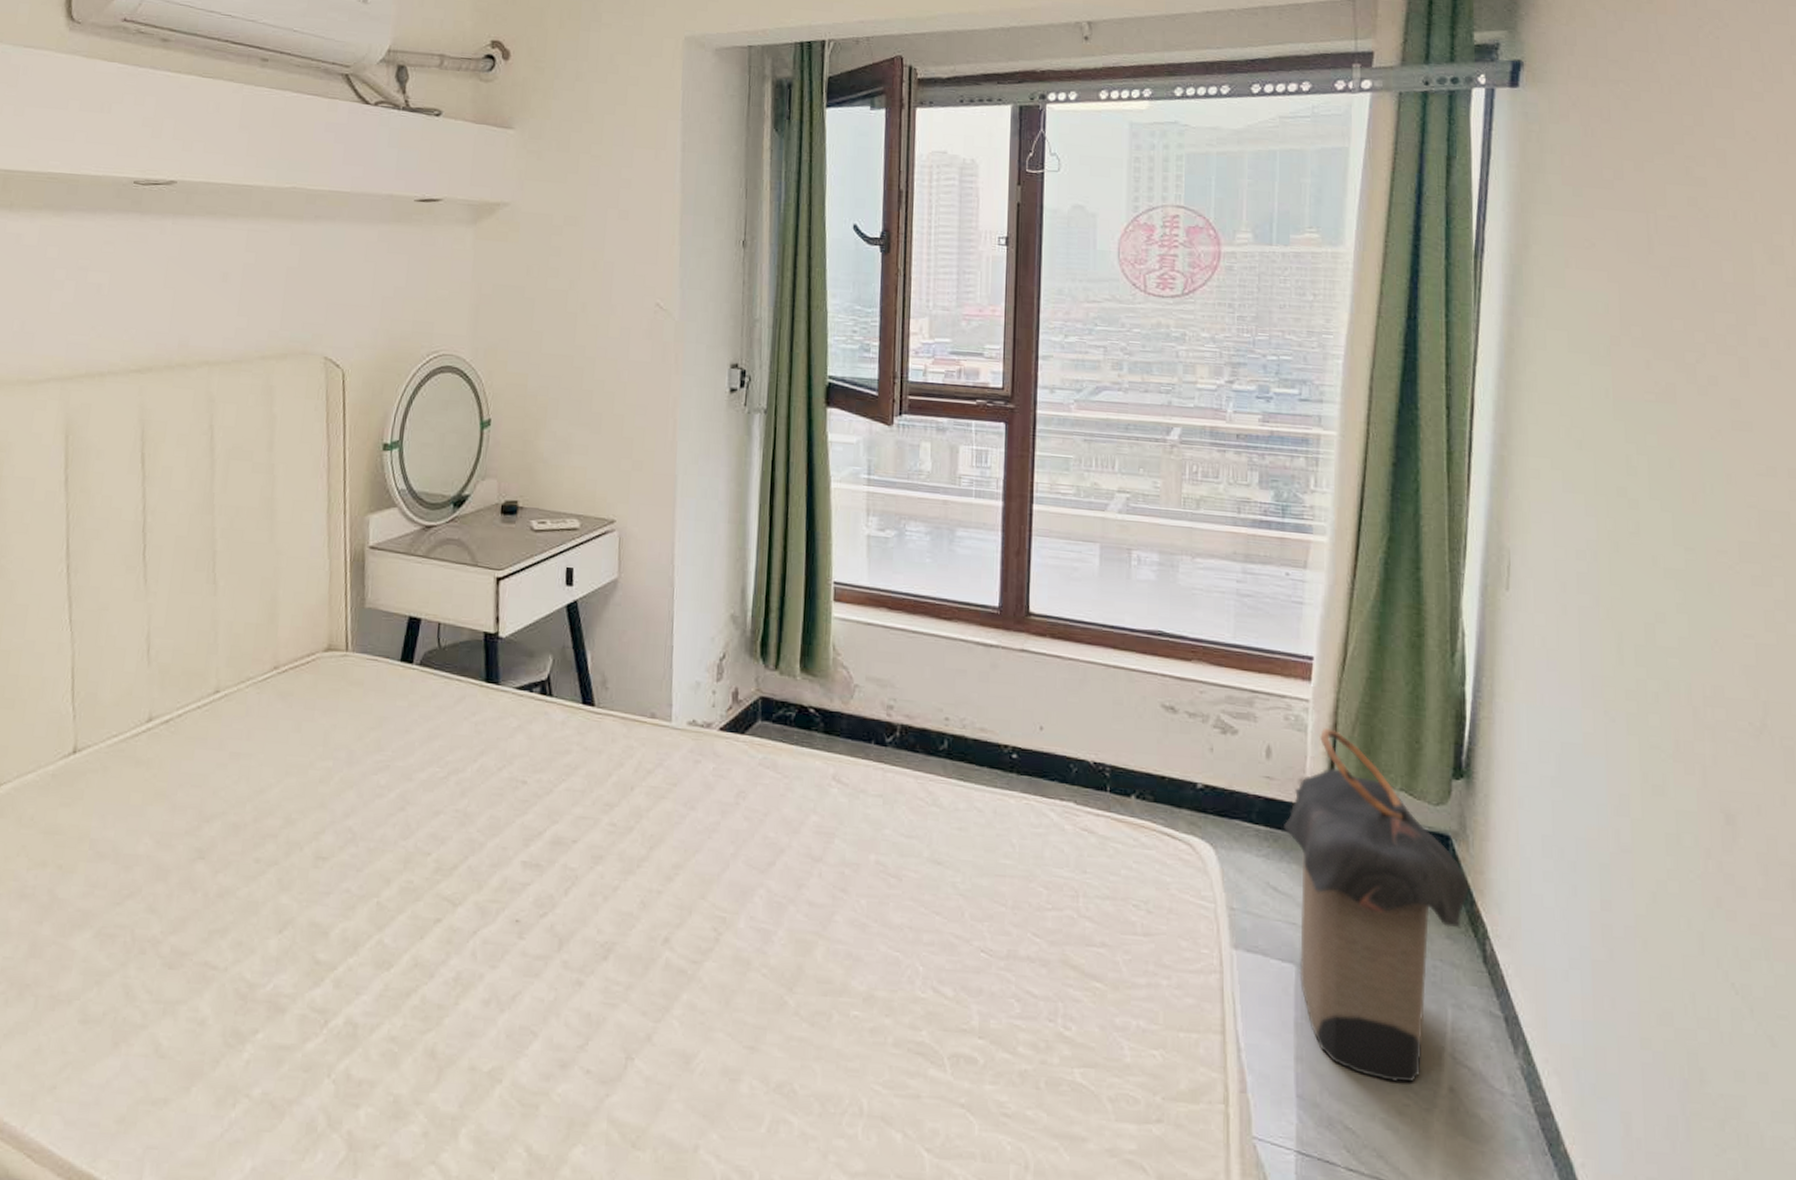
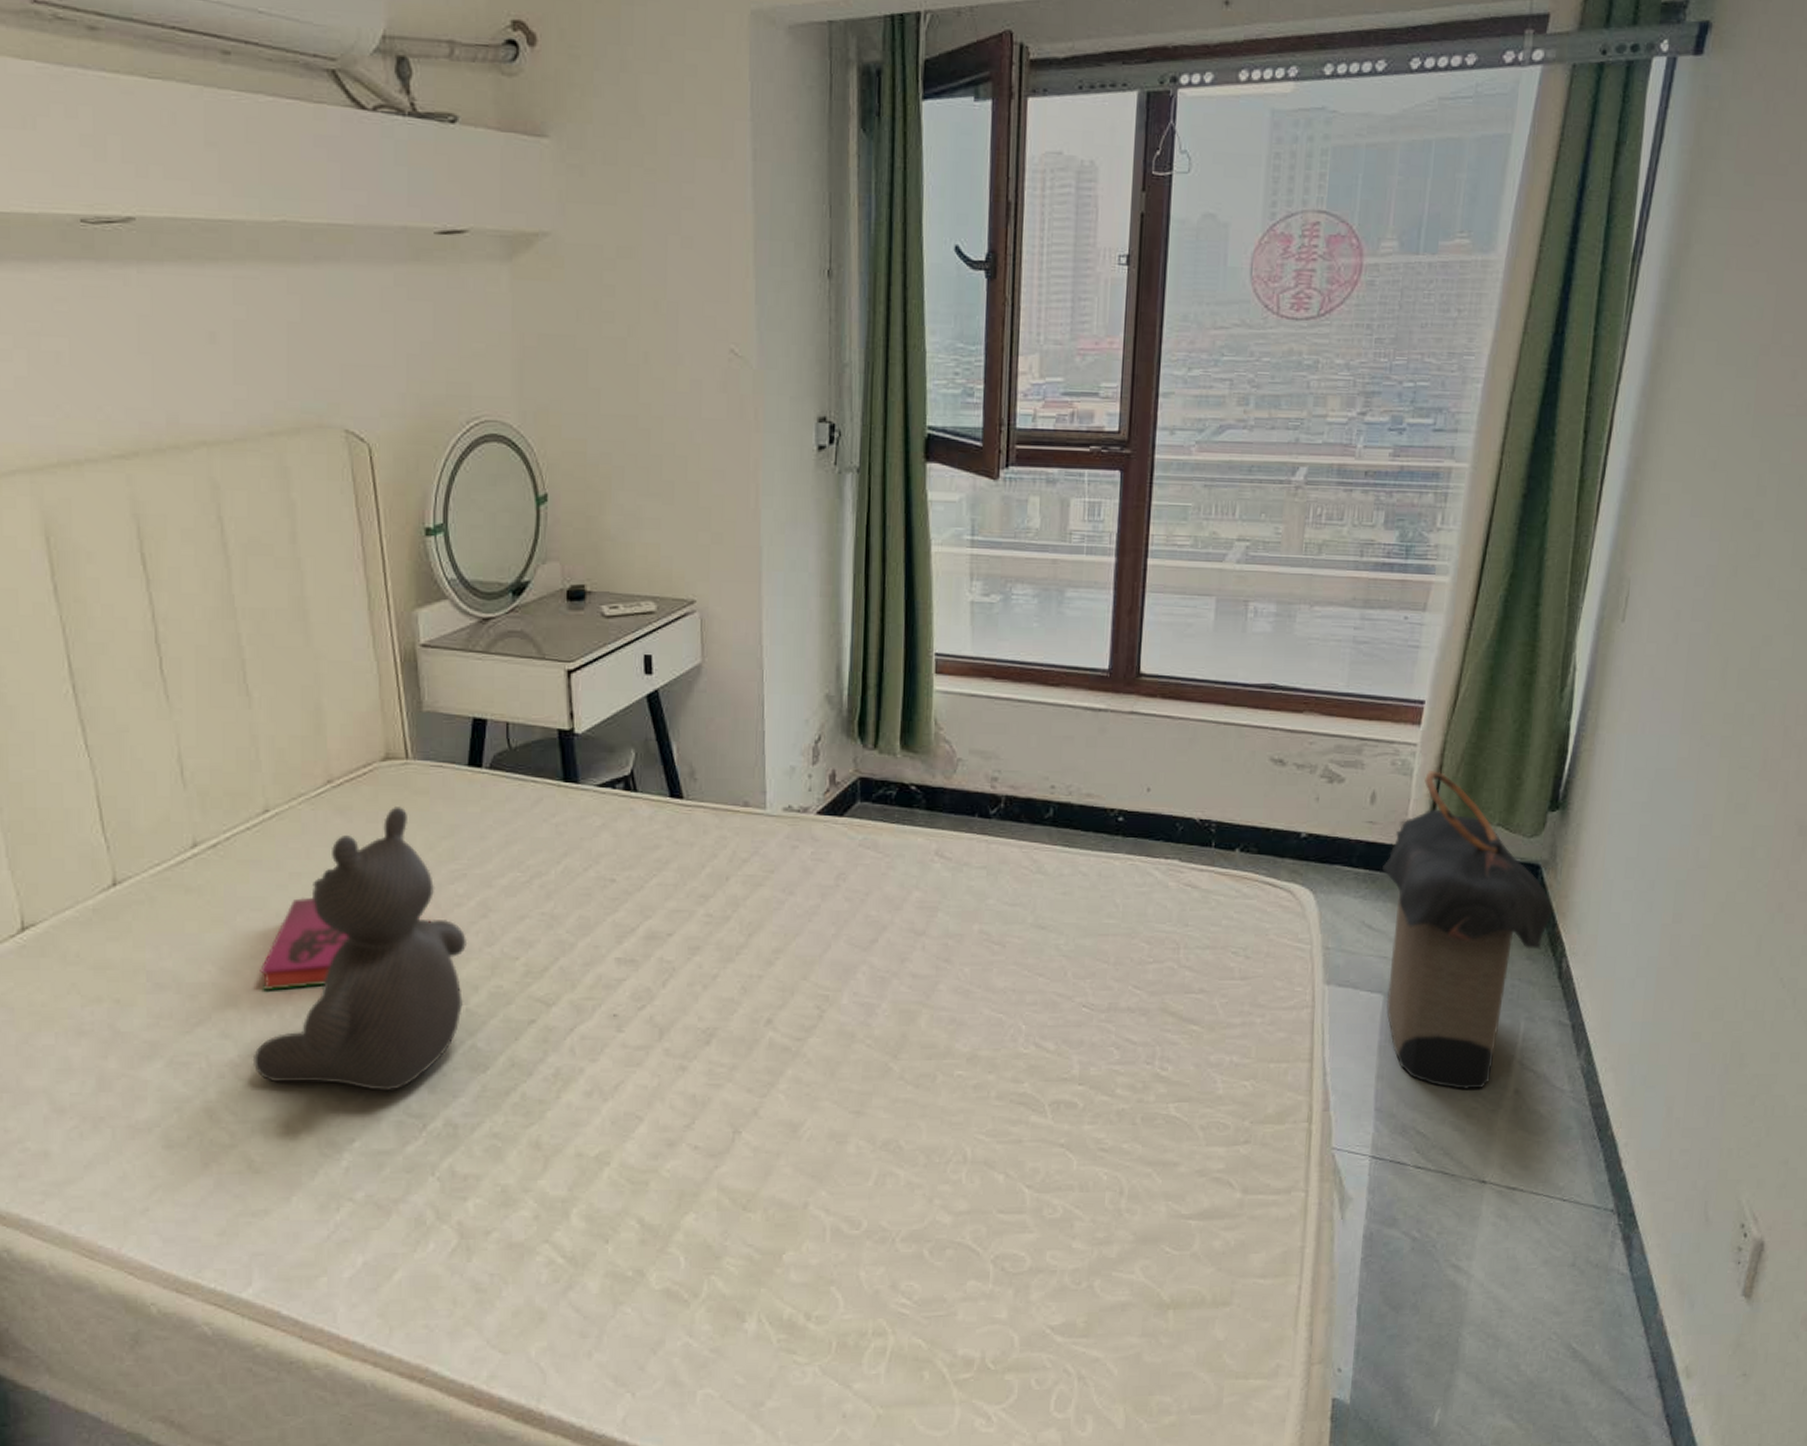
teddy bear: none [173,696,385,983] -> present [252,807,468,1092]
hardback book: none [191,778,277,868] -> present [260,898,349,991]

